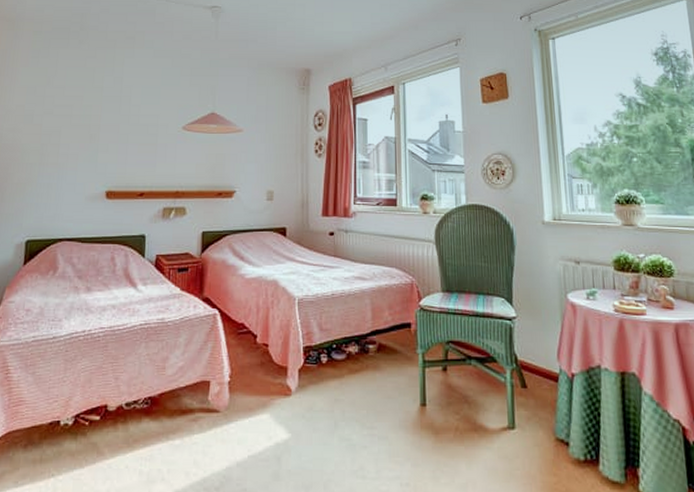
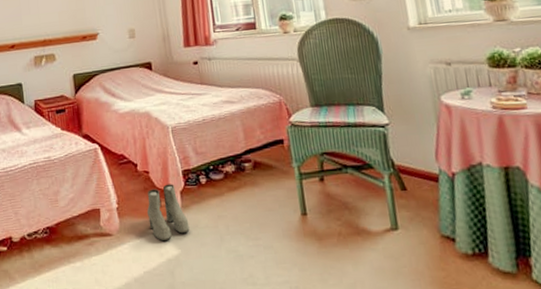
boots: none [260,360,304,423] -> present [146,184,190,242]

